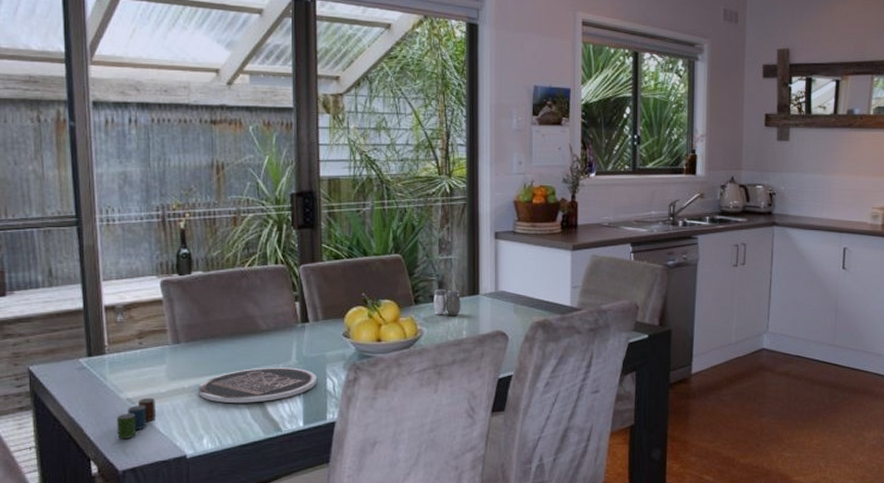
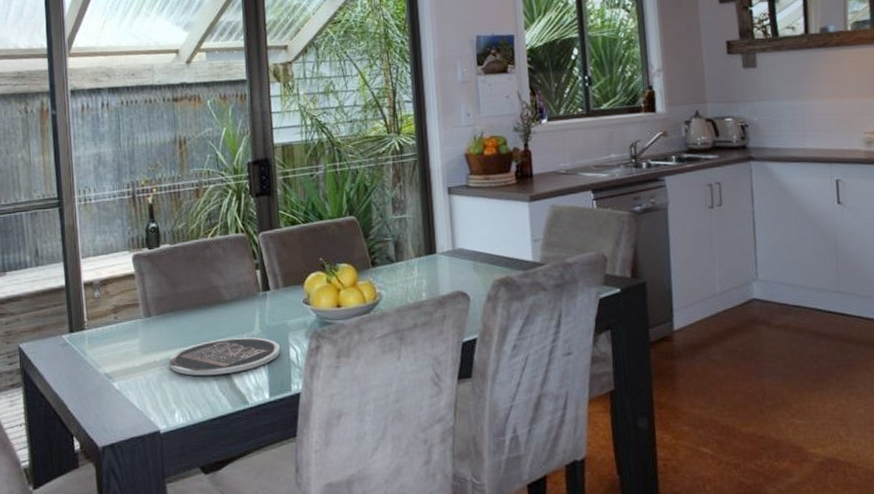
cup: present [117,397,155,440] -> none [96,371,131,415]
salt and pepper shaker: present [433,288,461,315] -> none [390,249,419,277]

